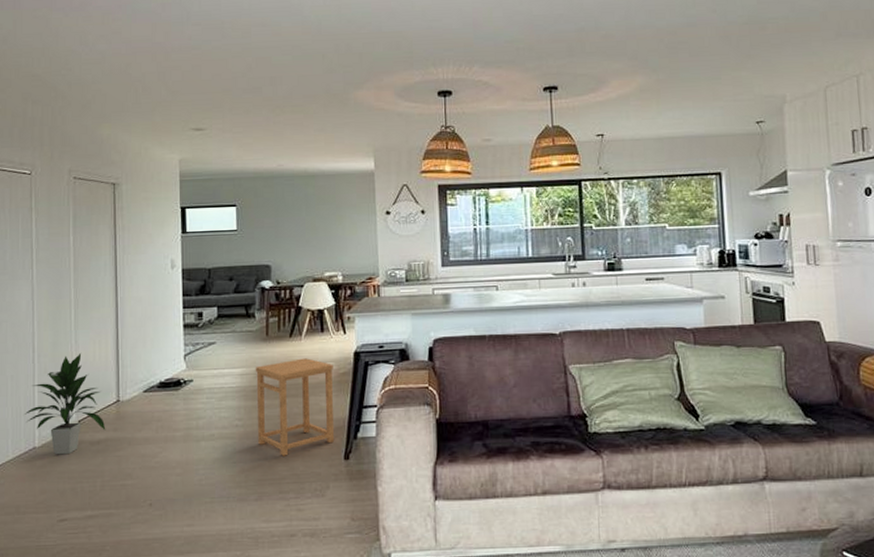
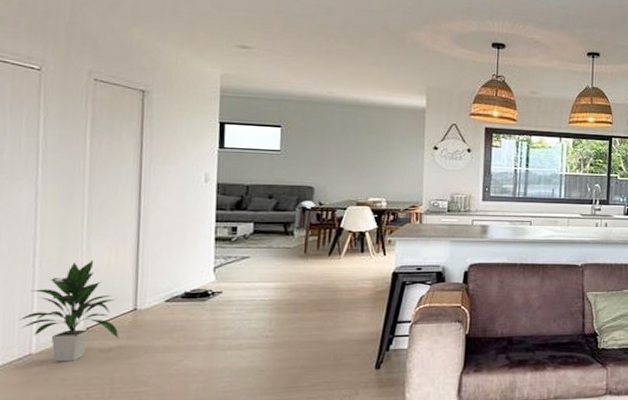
side table: present [255,358,334,456] -> none [289,276,371,366]

